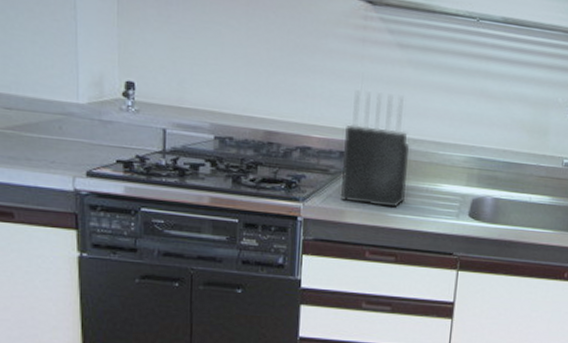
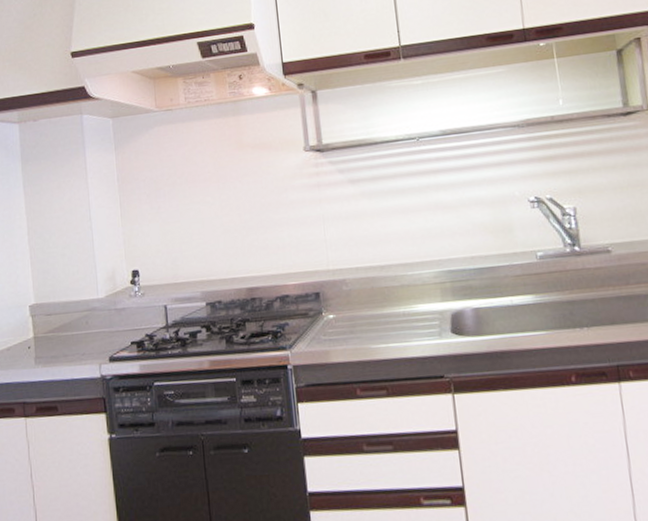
knife block: present [341,88,410,208] -> none [316,225,384,342]

